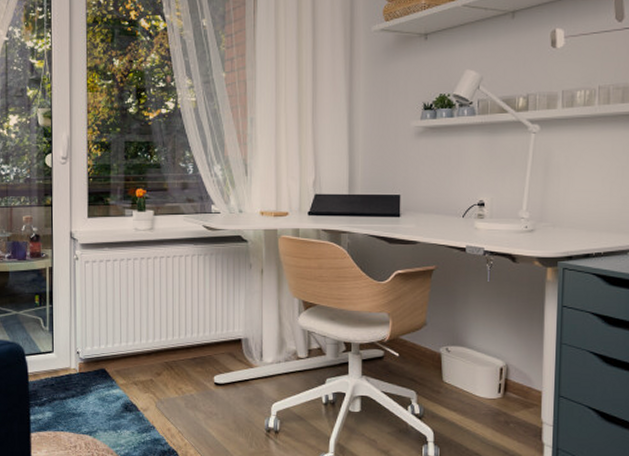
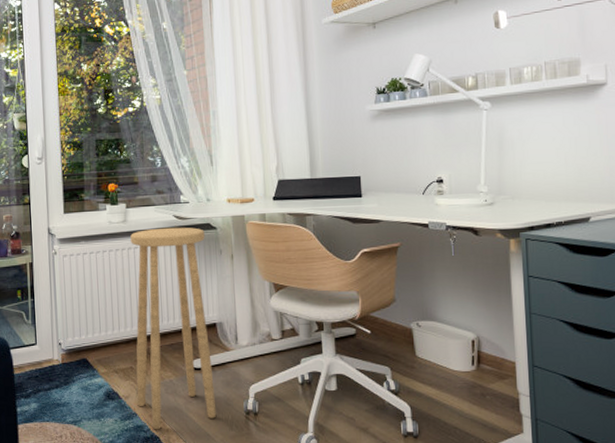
stool: none [155,238,237,444] -> present [130,227,217,430]

